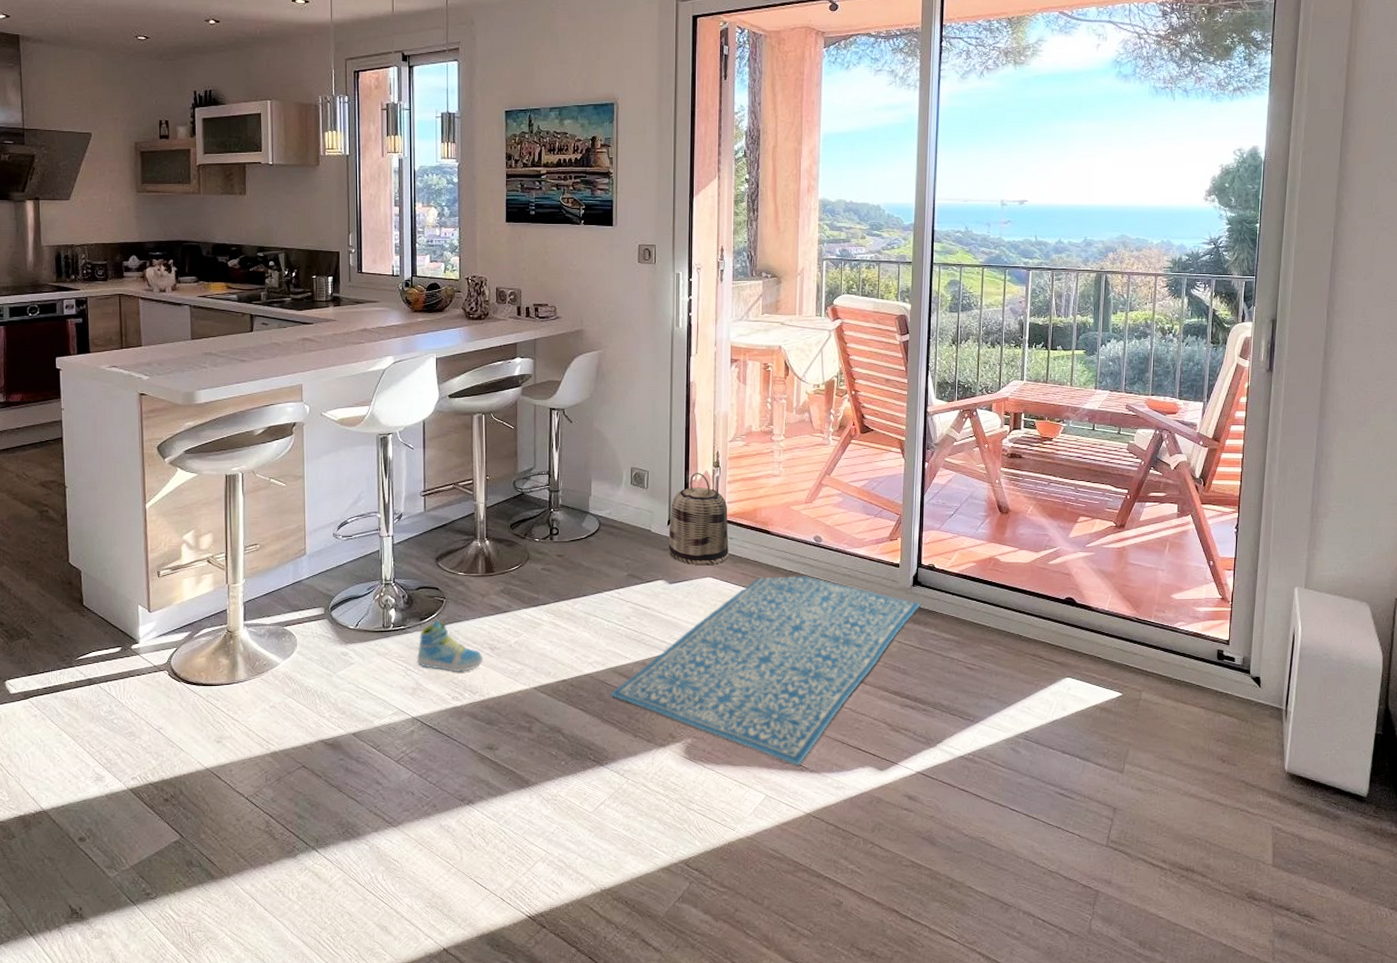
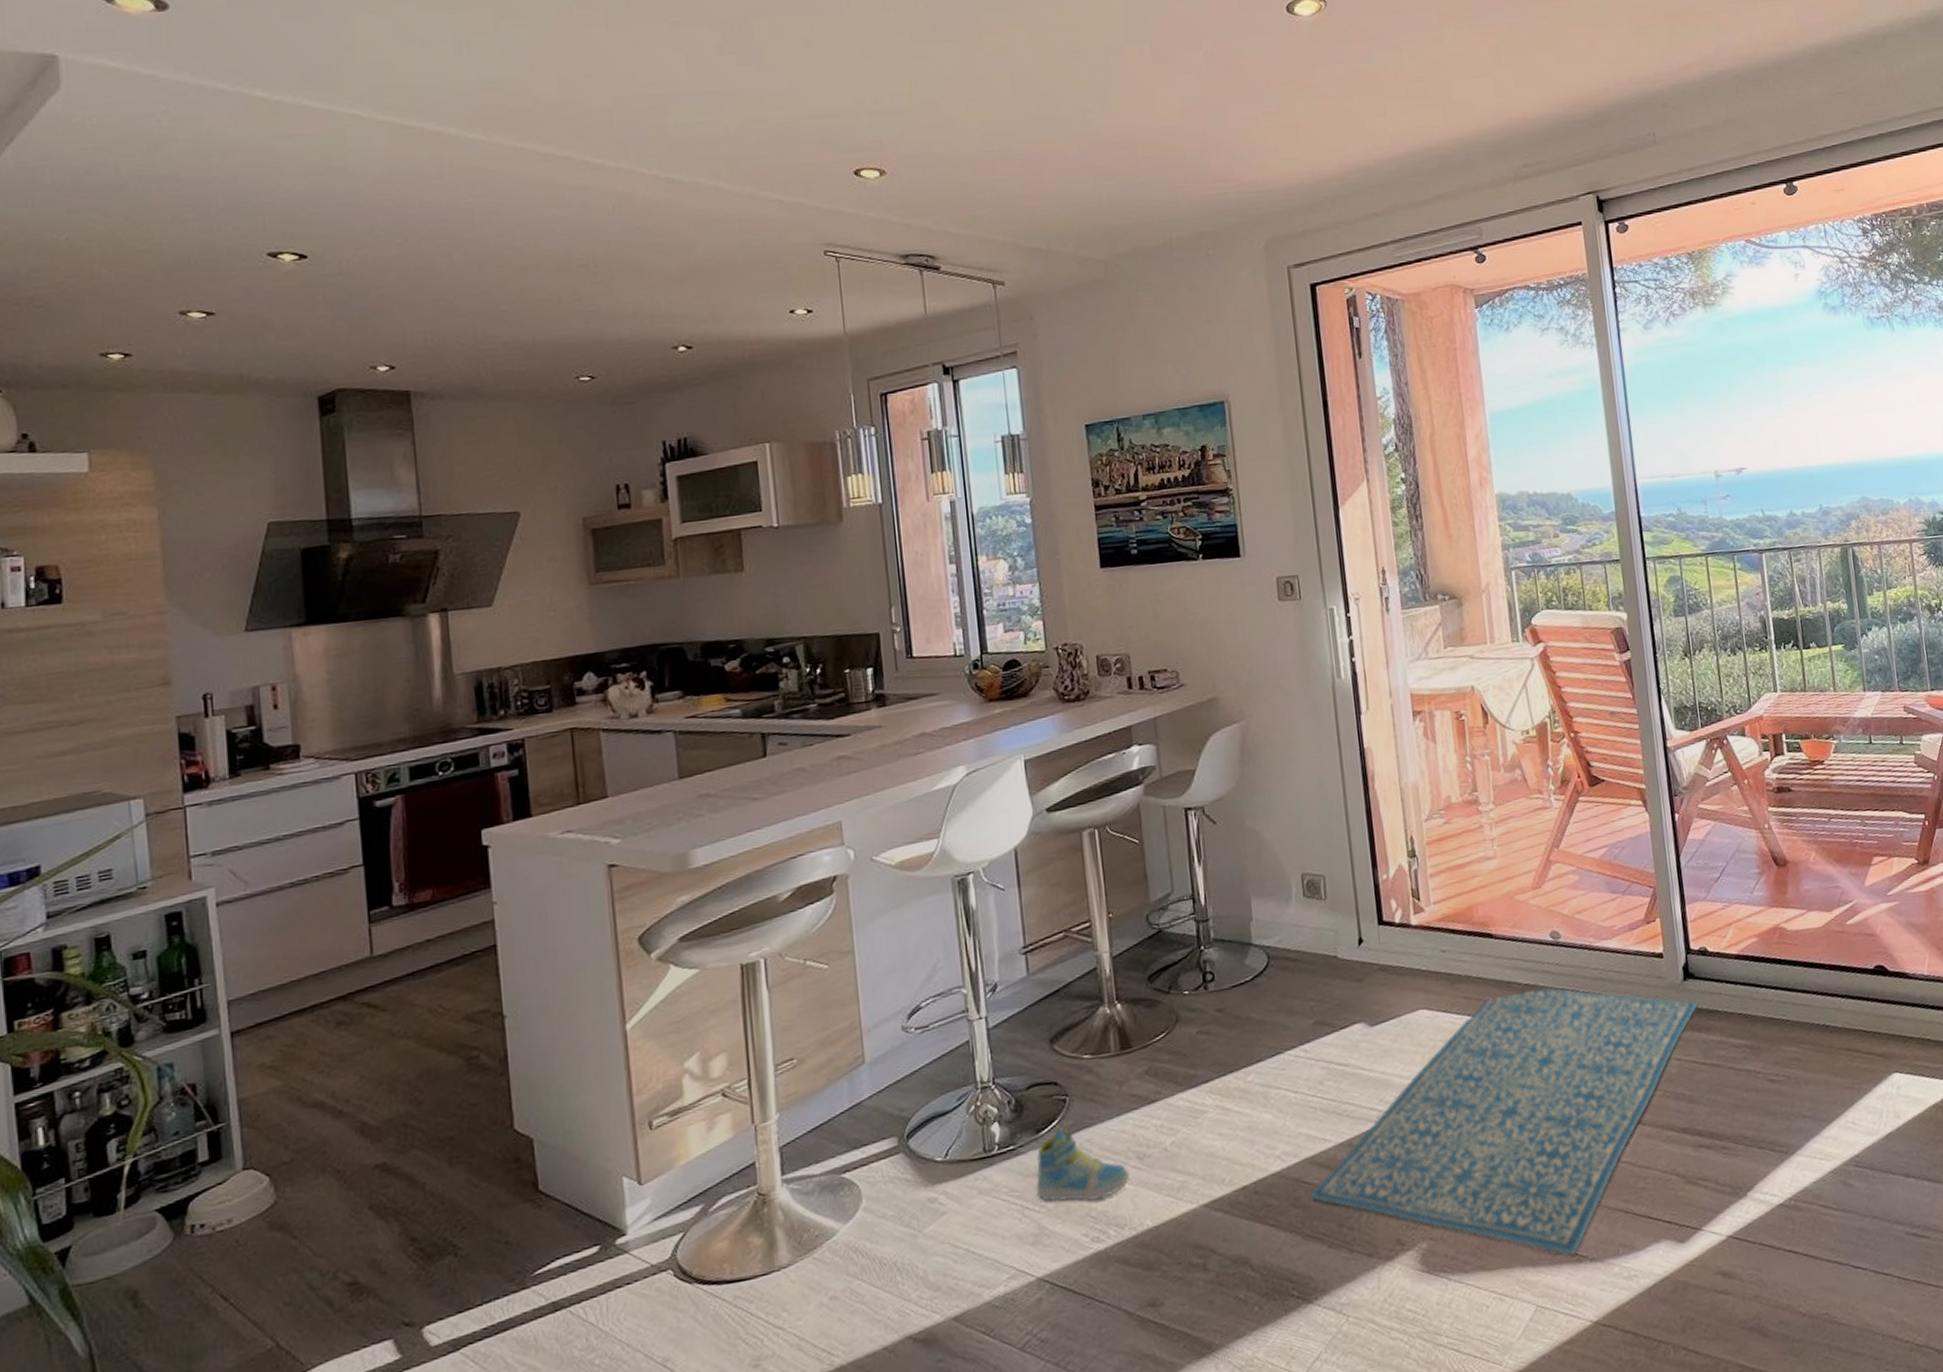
basket: present [668,473,730,566] -> none [1360,868,1445,996]

